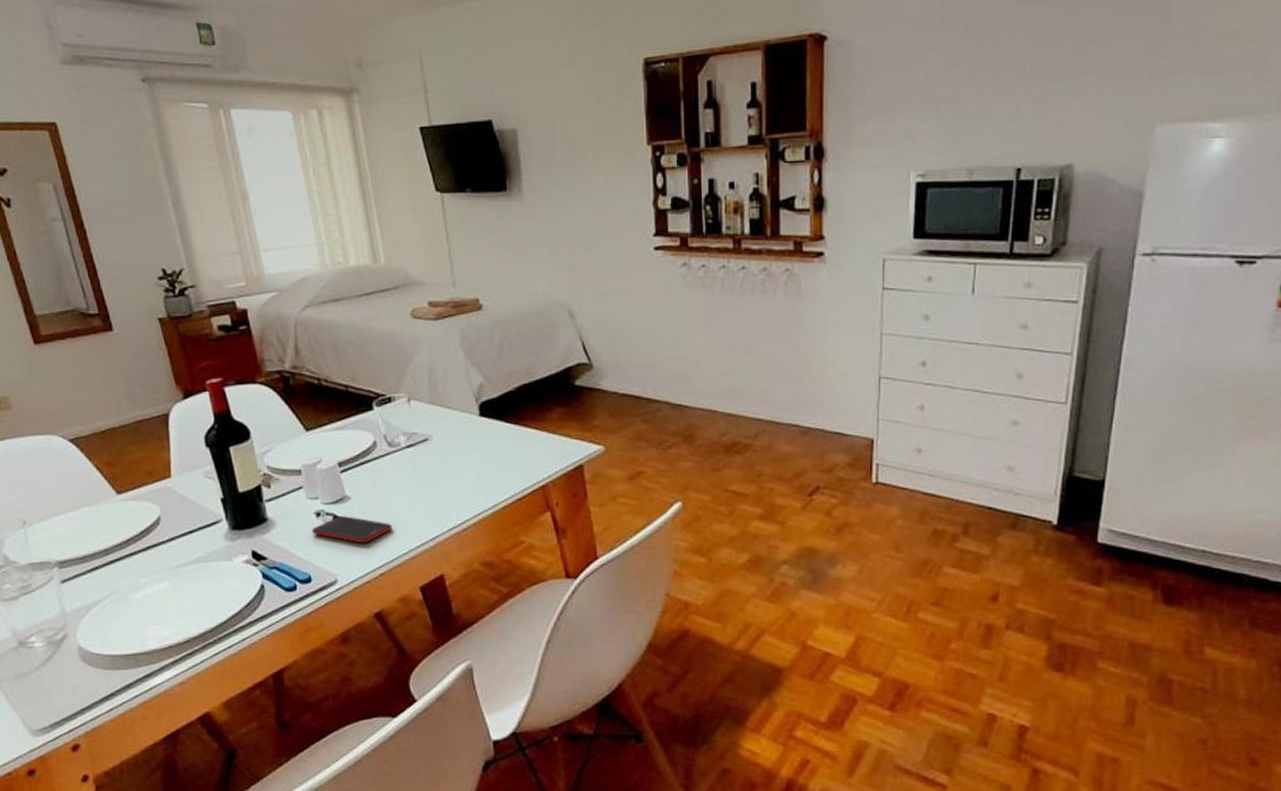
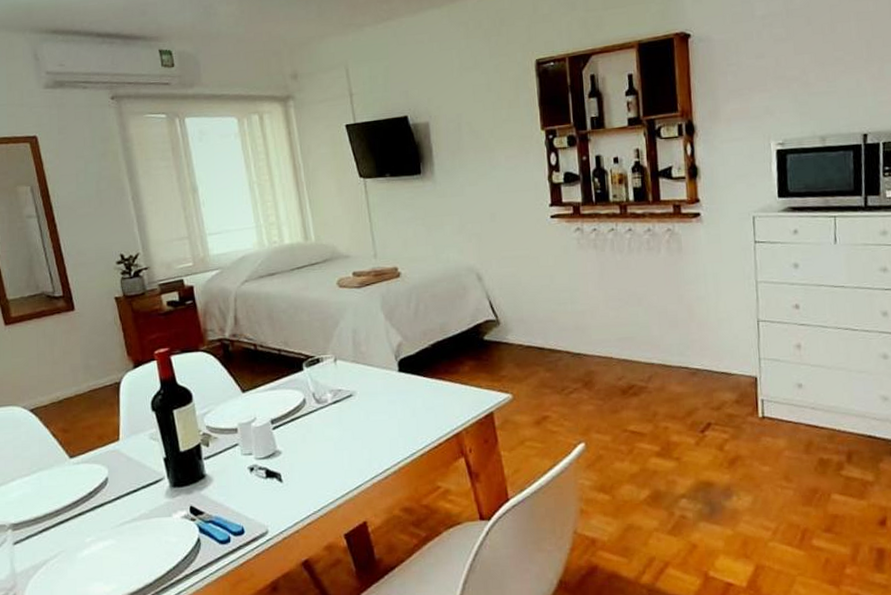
cell phone: present [311,516,392,544] -> none [245,469,319,495]

